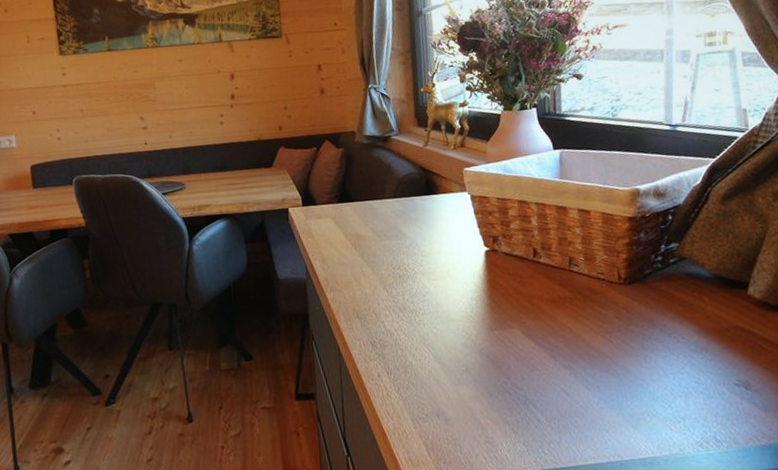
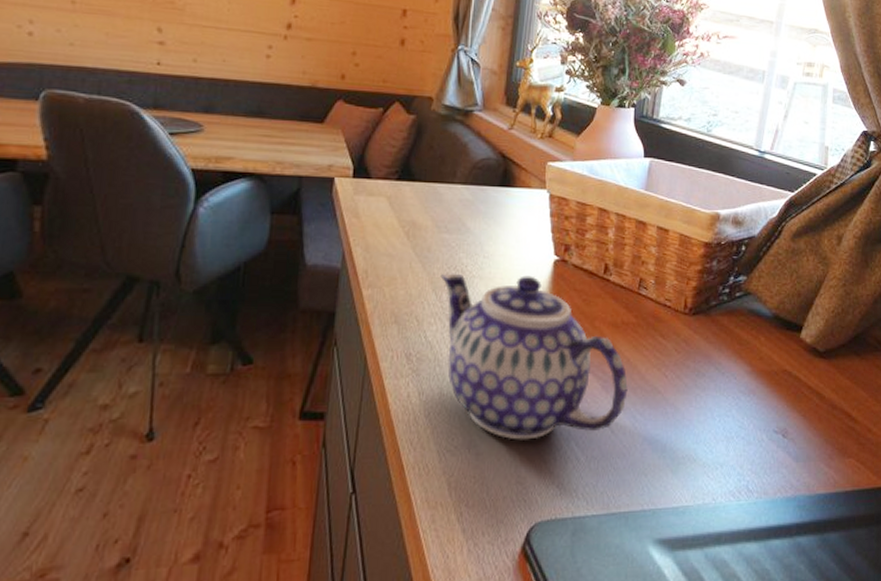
teapot: none [388,266,576,407] -> present [440,273,628,440]

